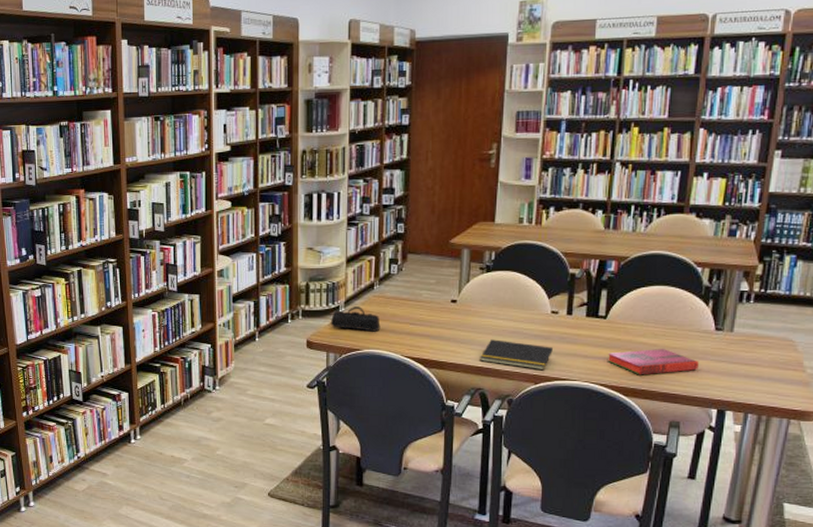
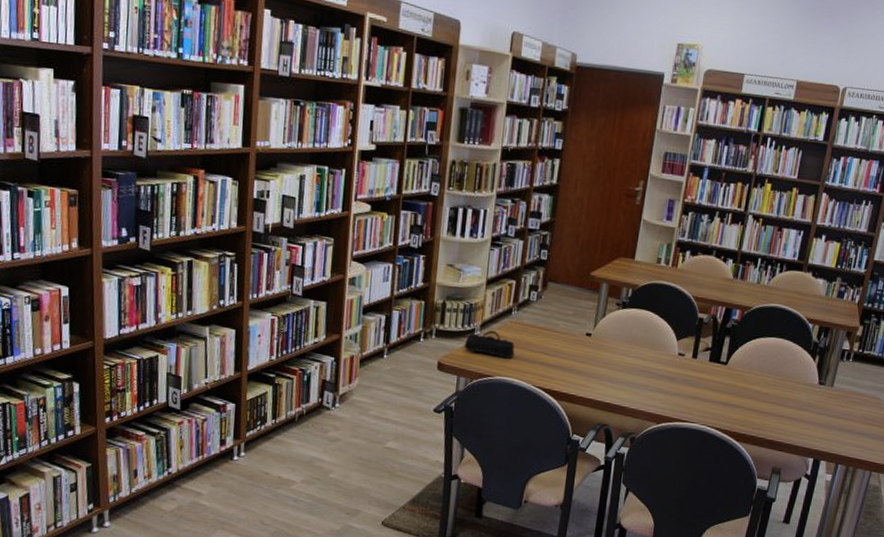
notepad: present [480,339,553,371] -> none [608,376,677,411]
hardback book: present [607,349,699,375] -> none [723,397,802,422]

